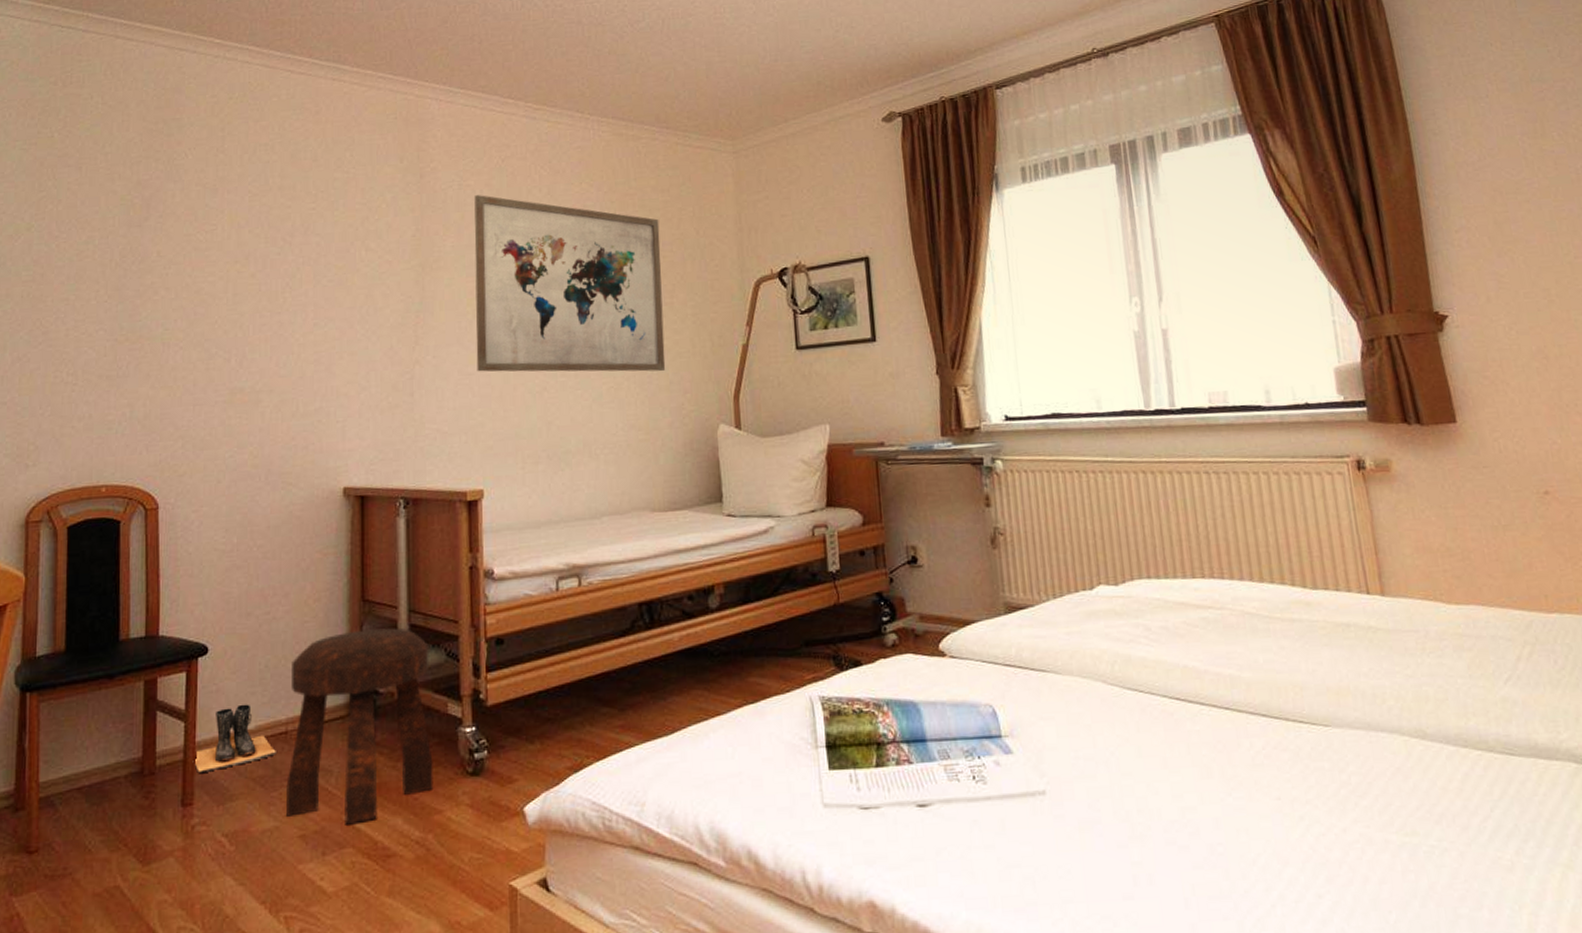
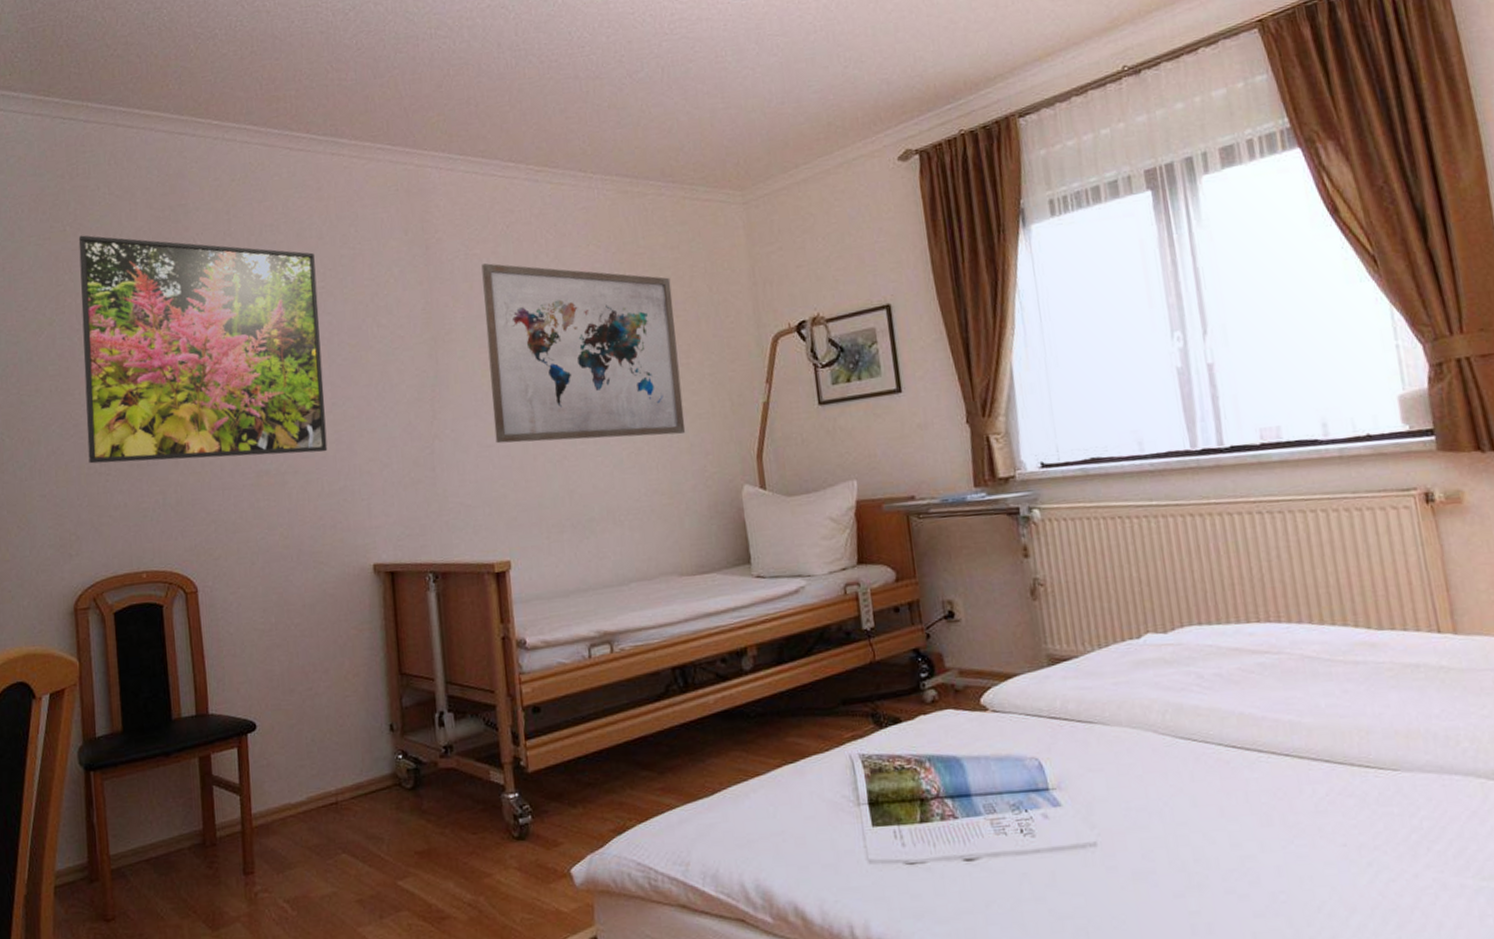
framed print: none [56,142,307,373] -> present [78,235,328,464]
boots: present [192,704,278,773] -> none [250,776,330,843]
stool: present [286,628,434,825] -> none [336,699,482,890]

